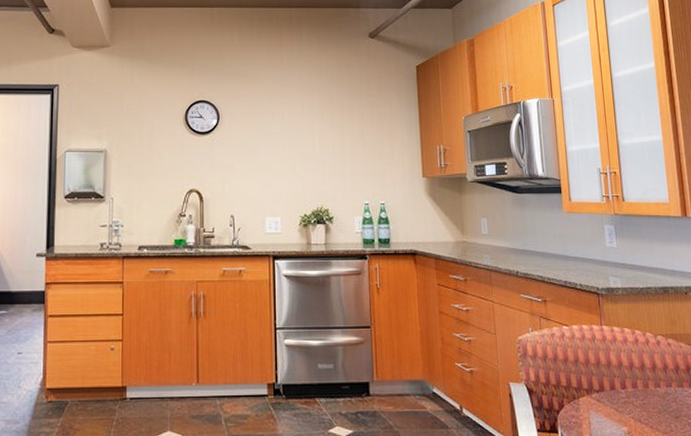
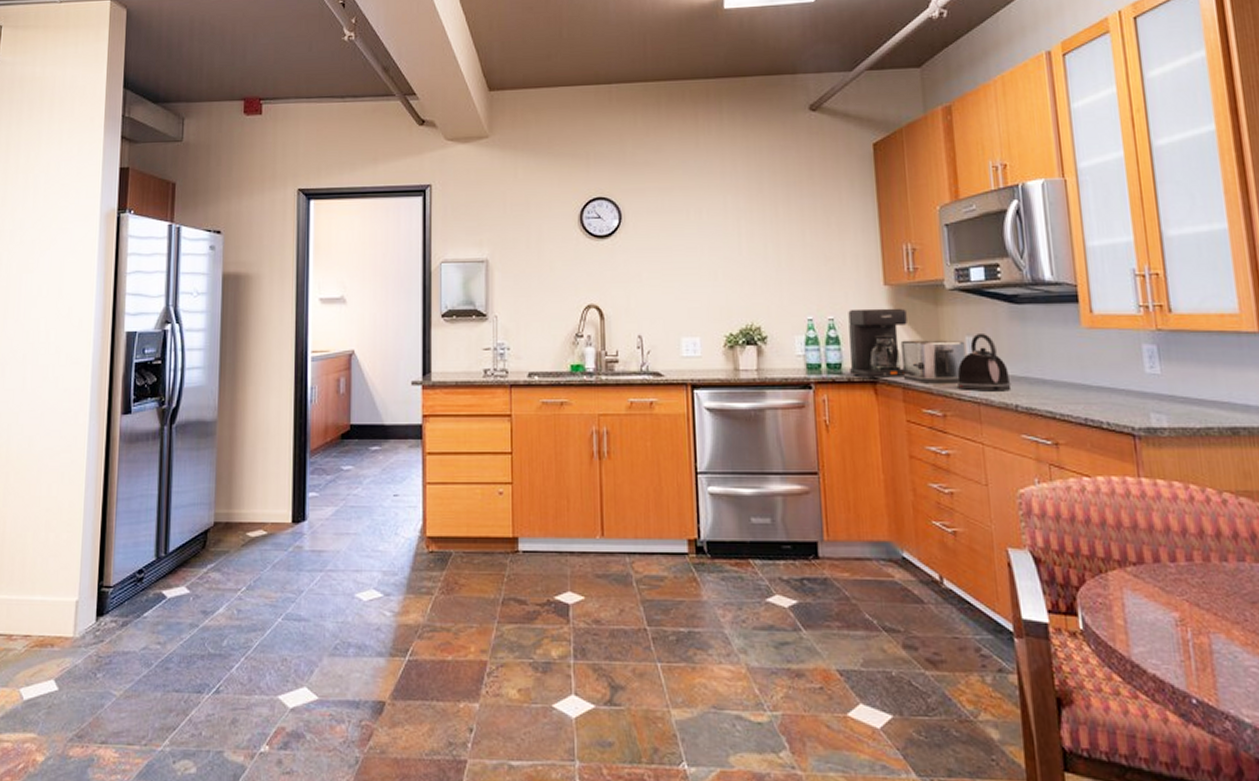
coffee maker: none [395,195,439,252] -> present [848,308,907,379]
toaster: none [434,220,482,255] -> present [900,339,966,384]
kettle: none [474,215,514,261] -> present [956,332,1012,392]

